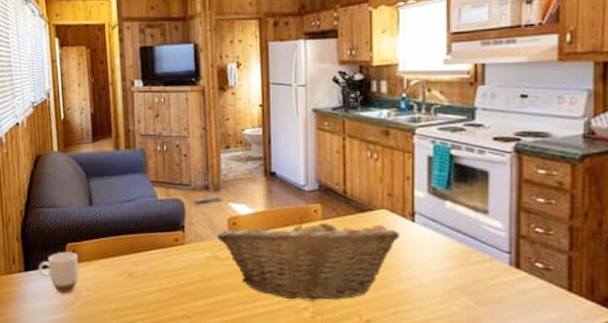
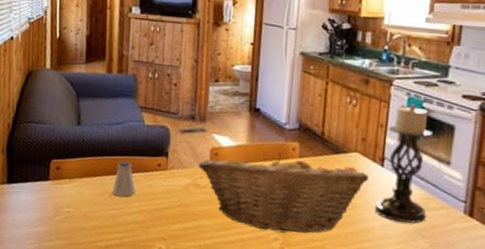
mug: present [38,251,79,294] -> none [21,167,62,209]
saltshaker: none [130,238,154,275] -> present [112,160,136,197]
candle holder: none [409,152,467,280] -> present [374,104,432,223]

